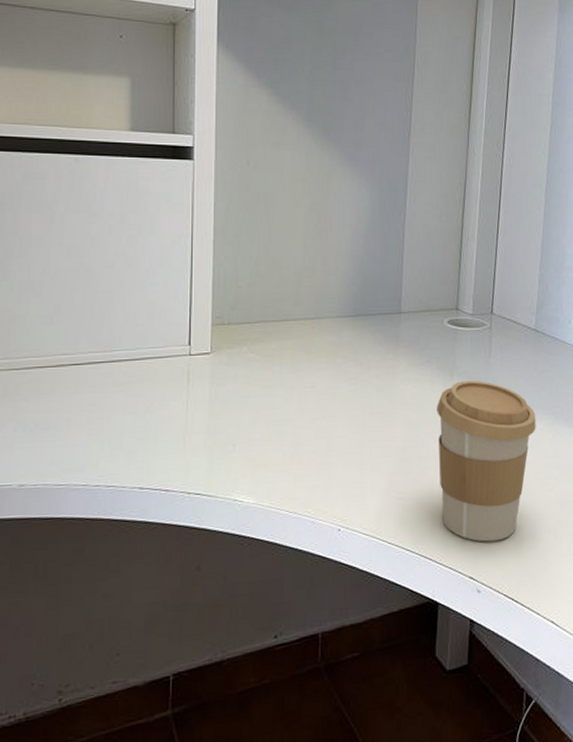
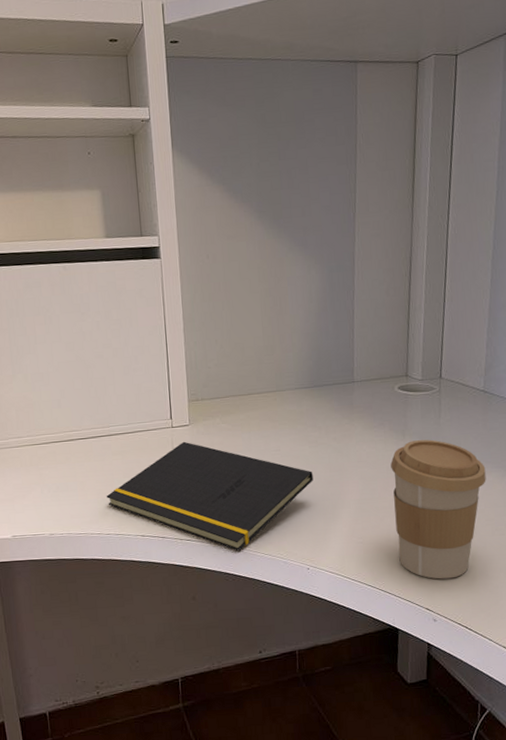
notepad: none [99,372,351,508] -> present [106,441,313,551]

